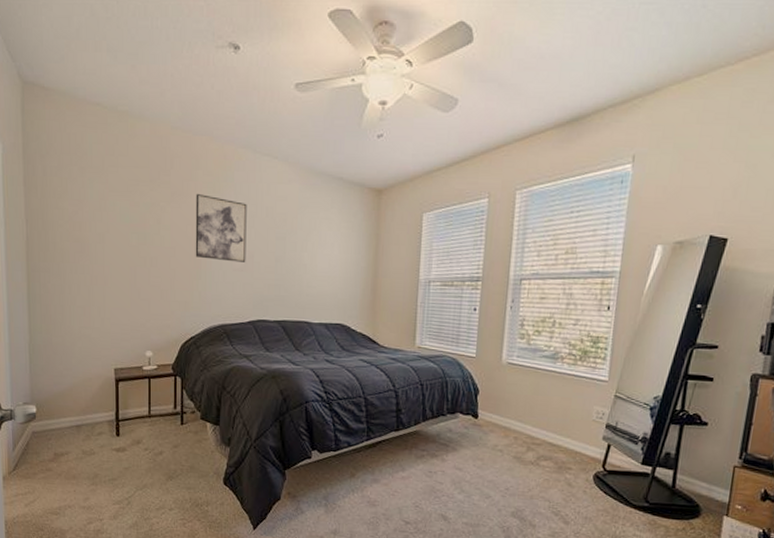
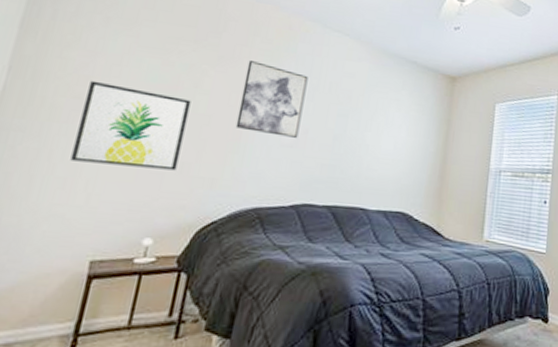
wall art: none [83,225,158,297] -> present [70,80,191,171]

